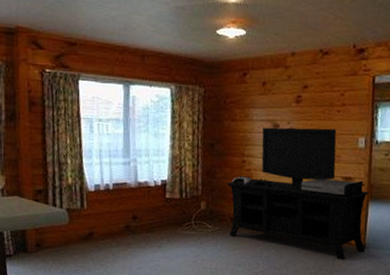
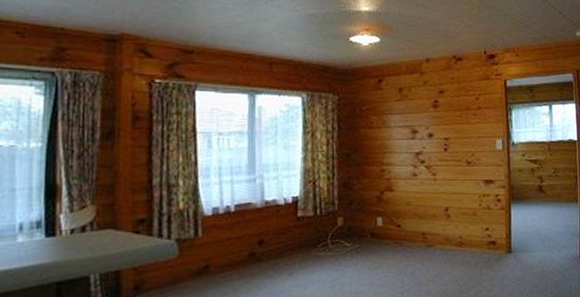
media console: present [225,127,370,261] -> none [364,132,512,269]

